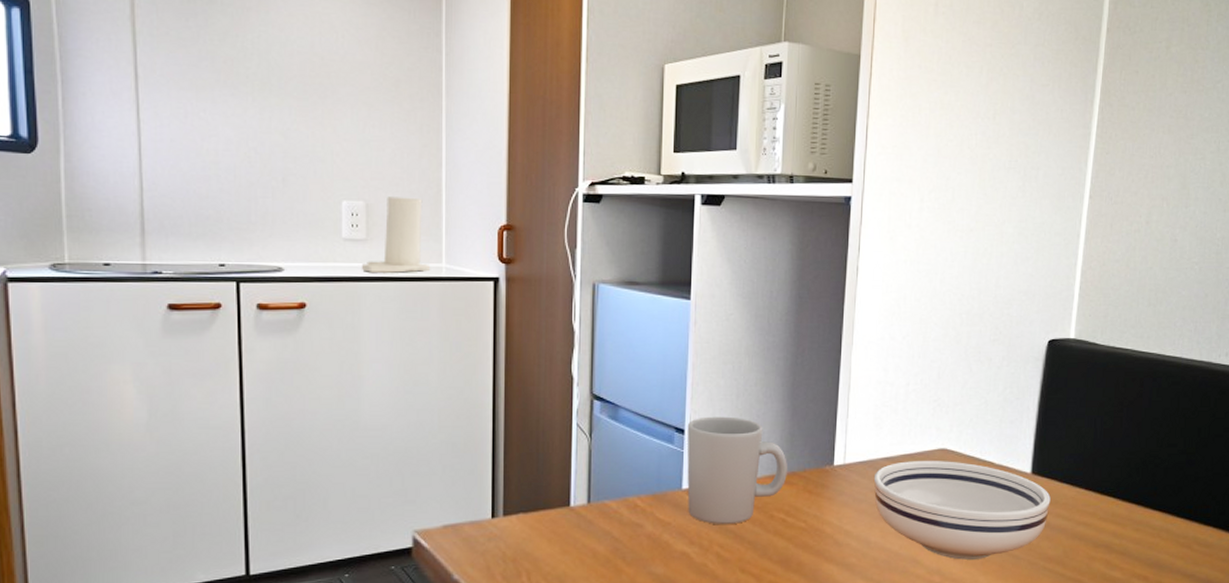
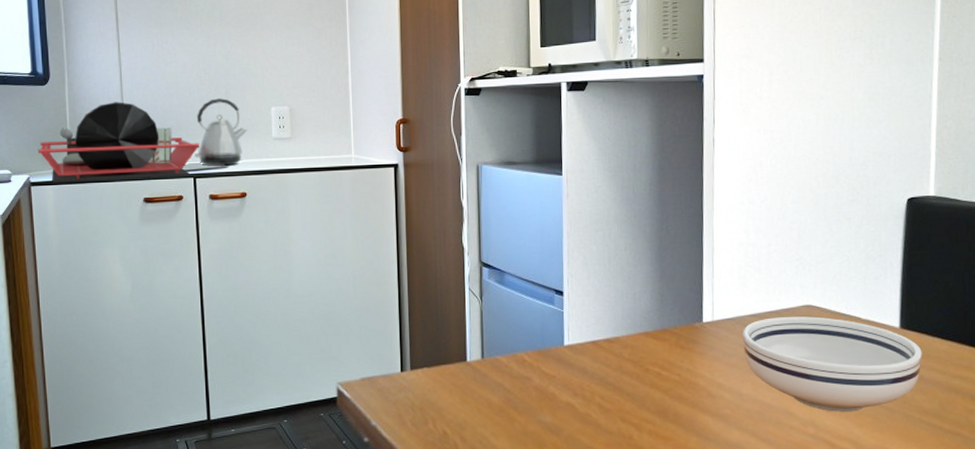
dish rack: none [18,181,245,280] -> present [37,102,199,183]
kettle: none [237,185,310,269] -> present [194,98,248,166]
paper towel: present [362,196,431,273] -> none [289,101,343,165]
mug: present [687,416,787,525] -> none [565,279,659,378]

